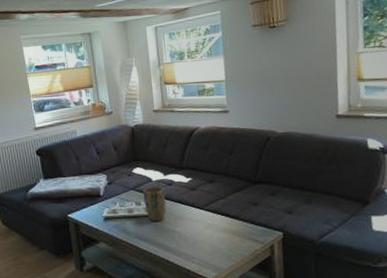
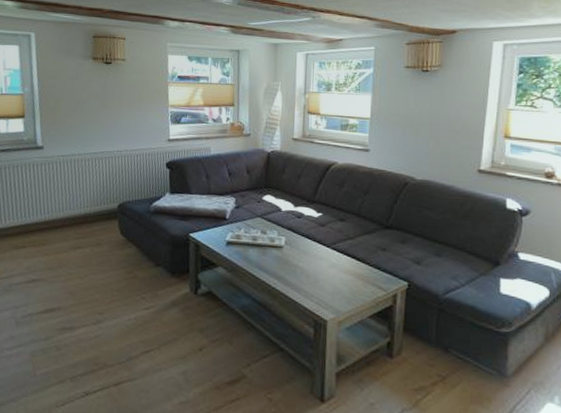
plant pot: present [143,186,166,221] -> none [270,217,293,253]

